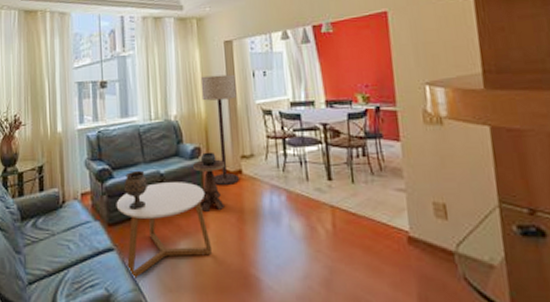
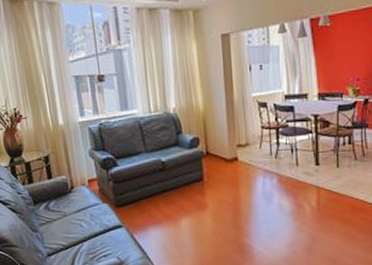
coffee table: present [116,182,213,279] -> none [121,168,211,249]
goblet: present [123,170,149,210] -> none [127,159,151,193]
side table: present [193,152,226,212] -> none [192,141,223,194]
floor lamp: present [200,74,239,186] -> none [198,67,235,172]

